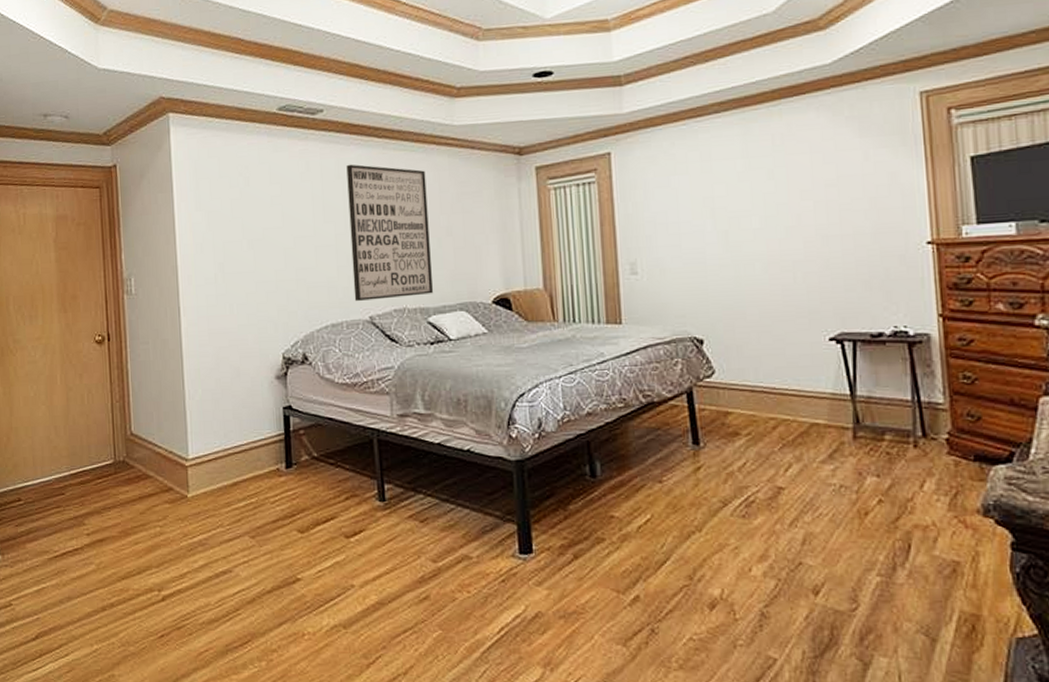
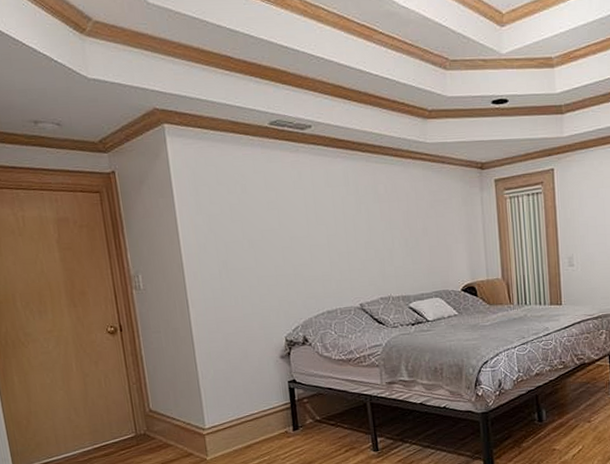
wall art: present [346,164,433,301] -> none [334,174,413,291]

